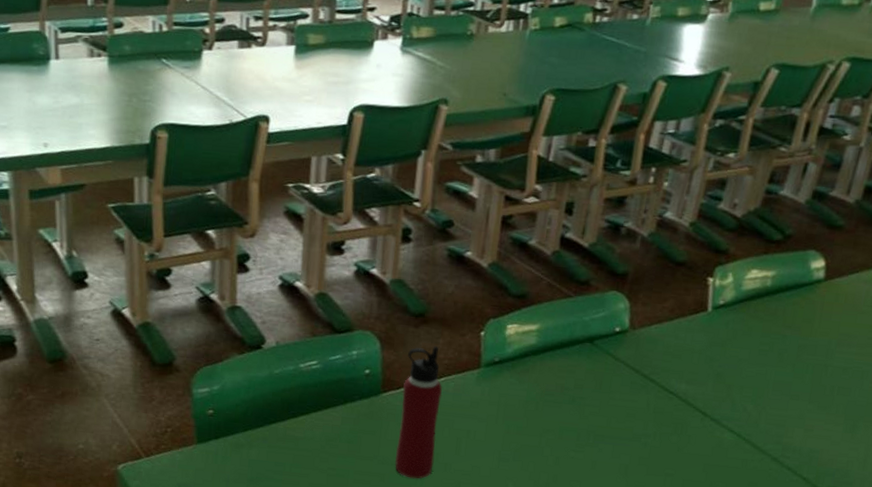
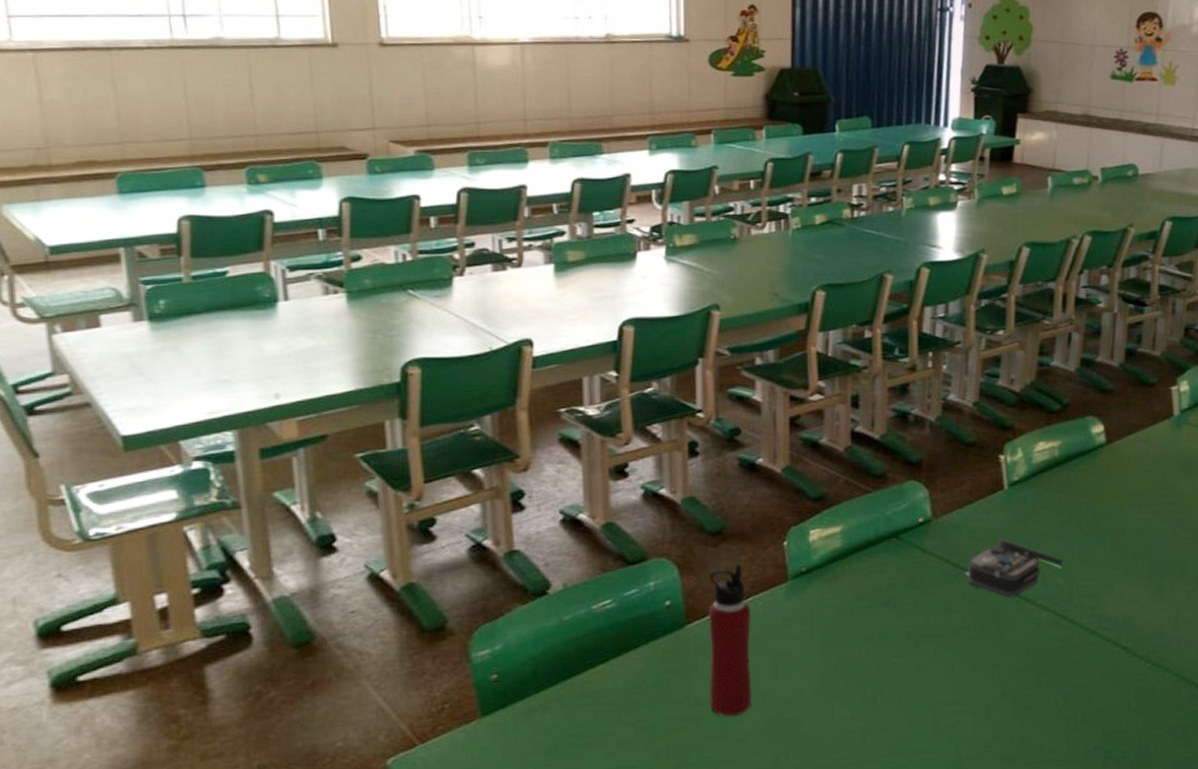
lunch box: none [652,358,757,415] -> present [964,539,1064,599]

